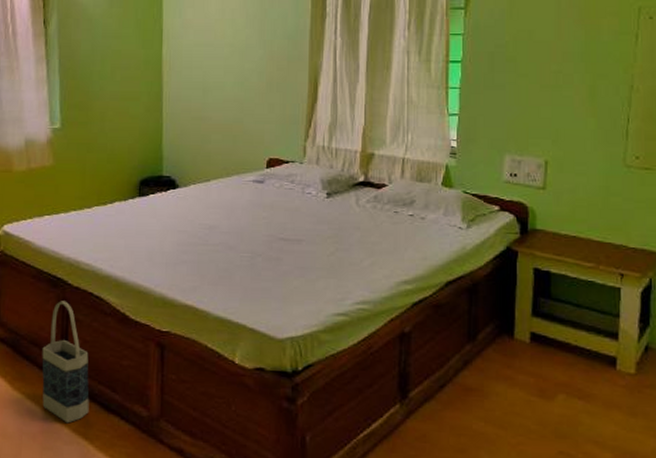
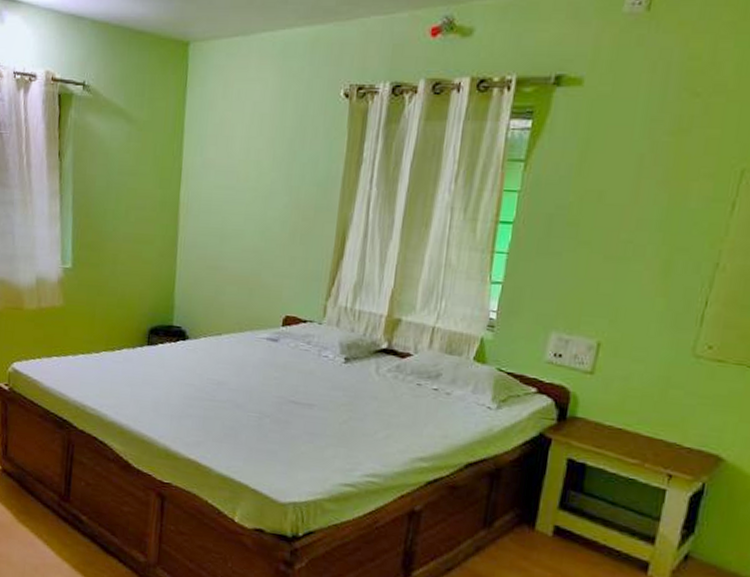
bag: present [42,301,90,424] -> none [45,442,91,560]

